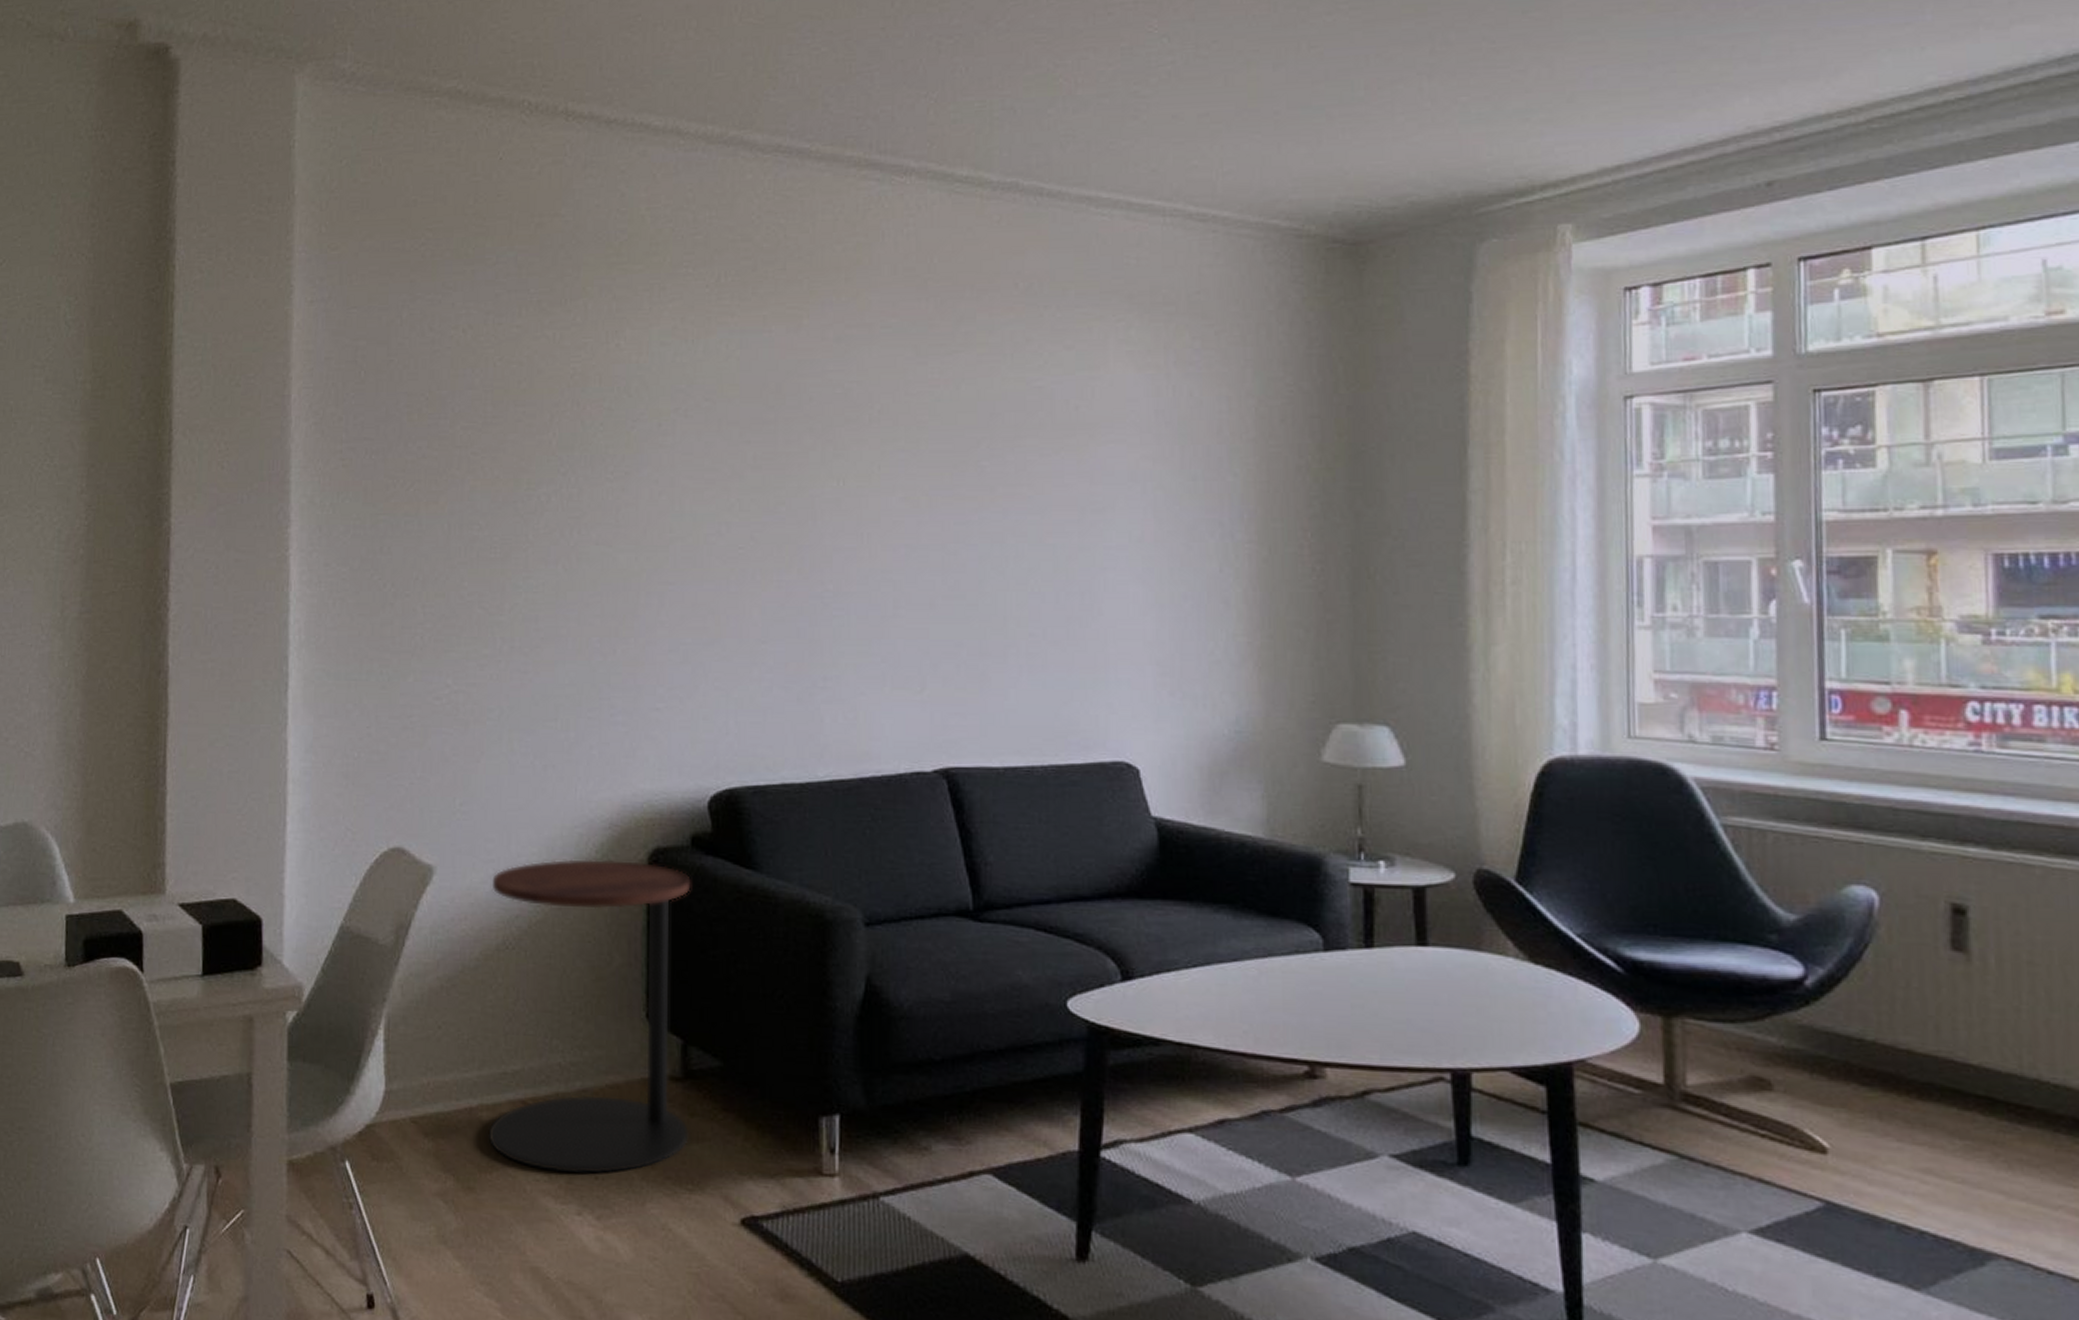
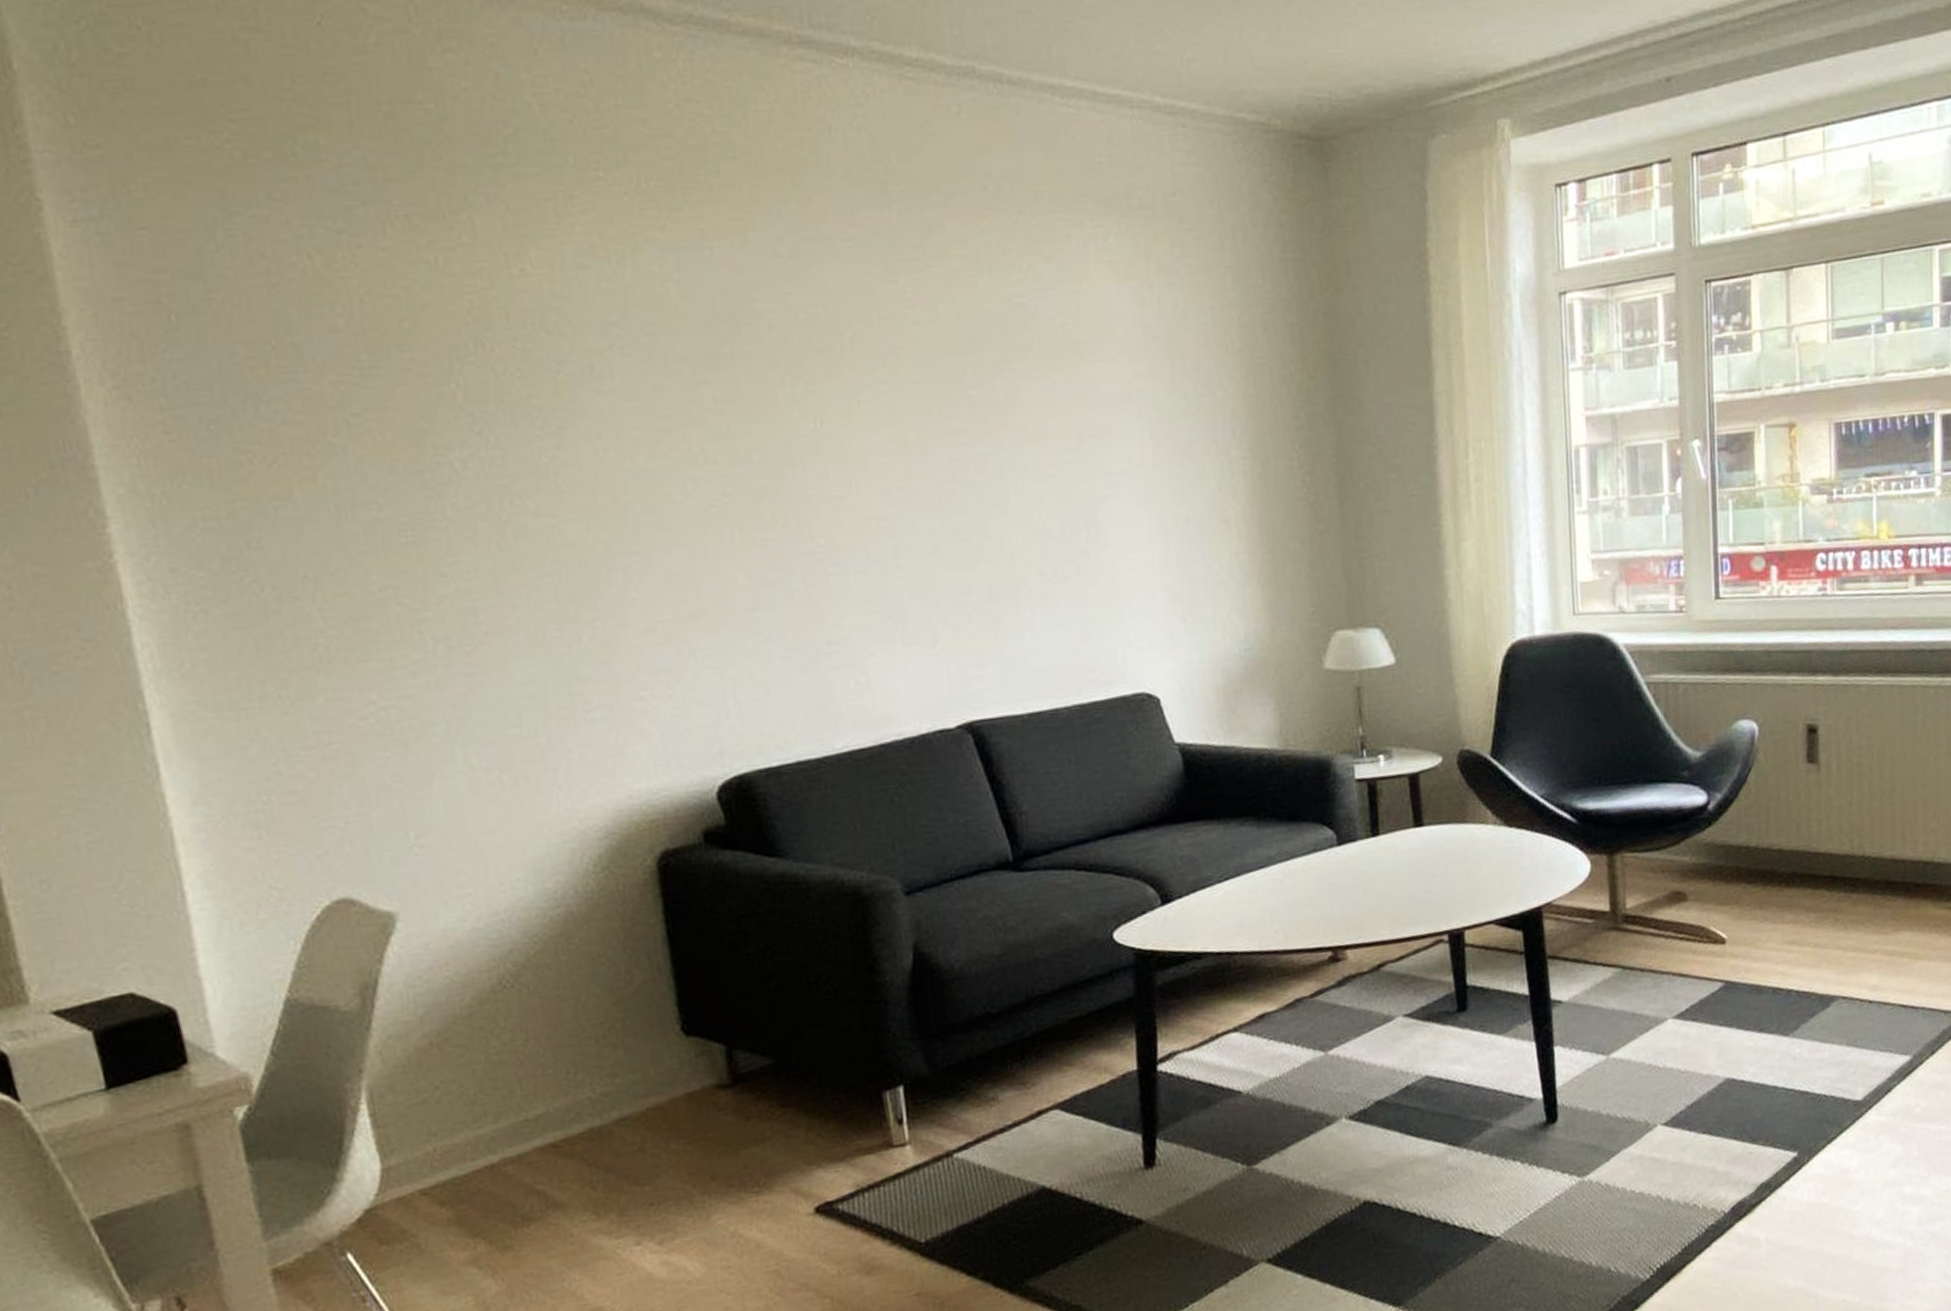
side table: present [488,859,691,1175] -> none [472,867,748,1211]

